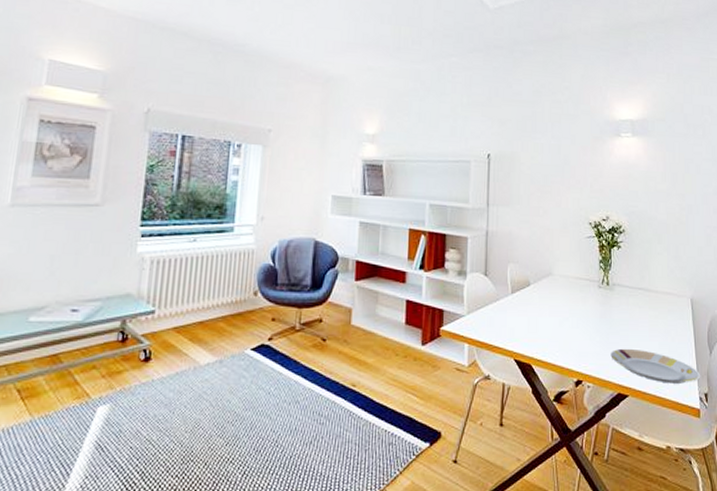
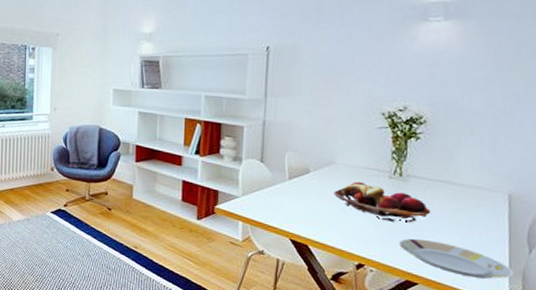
fruit basket: none [552,292,634,333] -> present [334,181,431,223]

